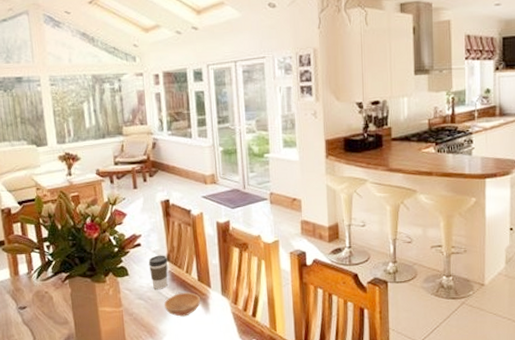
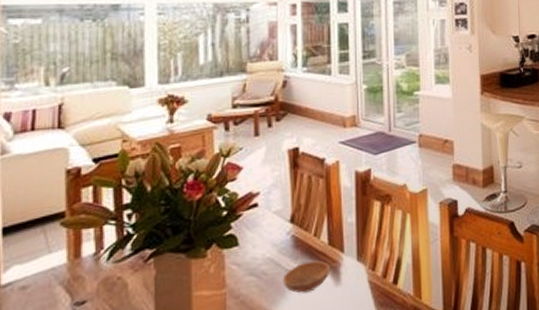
coffee cup: present [148,255,168,289] -> none [266,215,292,260]

